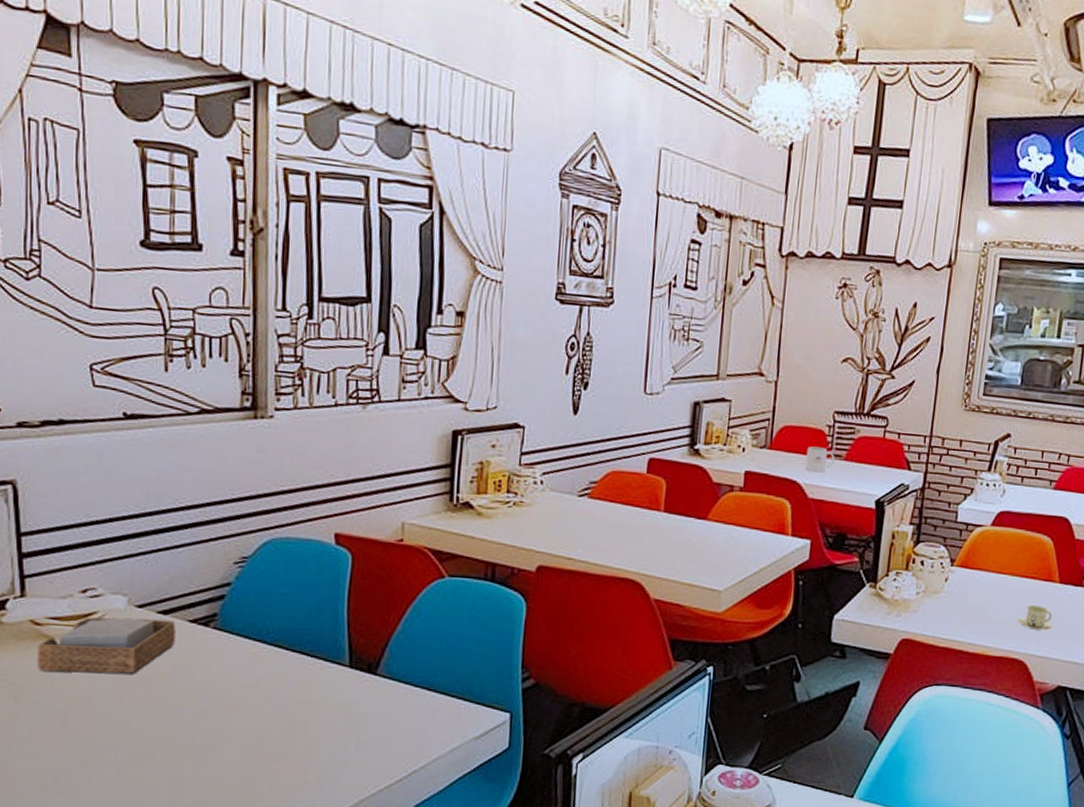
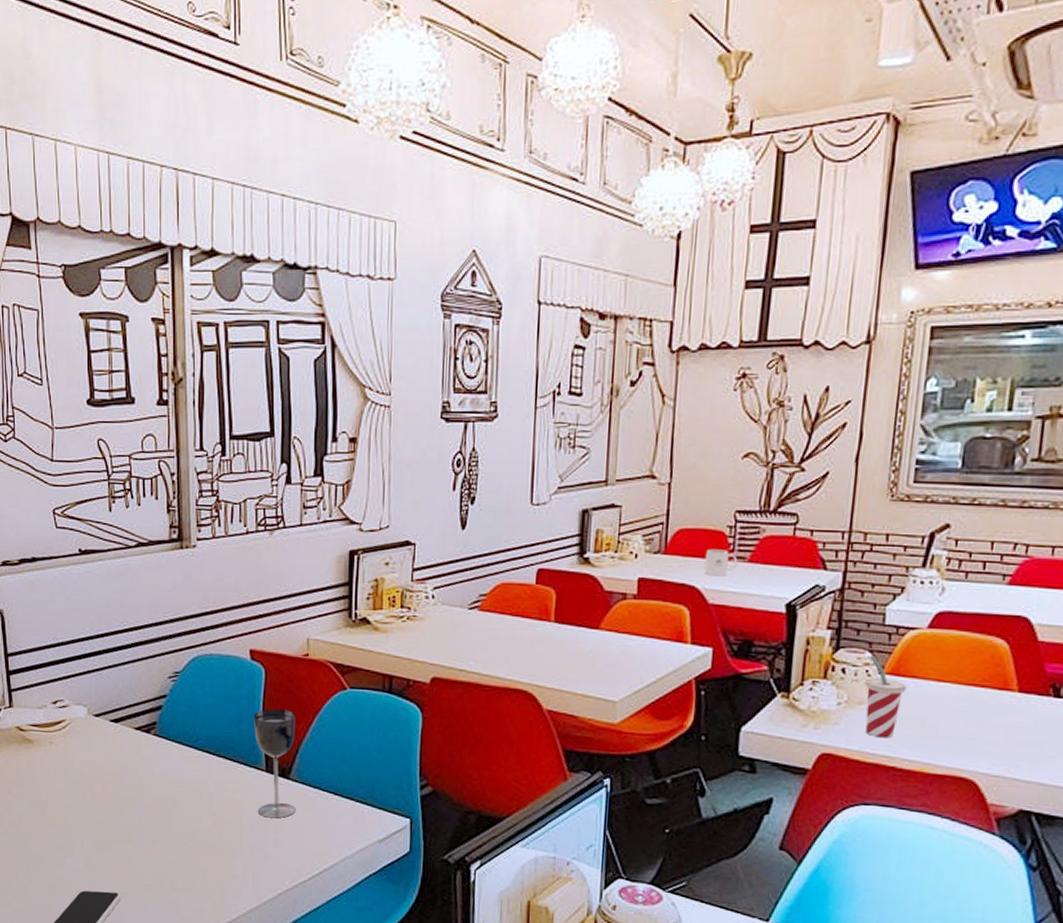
napkin holder: present [37,617,176,674] -> none [23,724,125,774]
wine glass: none [336,598,386,718] -> present [253,709,296,819]
beverage cup: none [939,550,974,625] -> present [864,656,907,738]
cup and saucer: present [1017,604,1053,631] -> none [964,716,1011,746]

